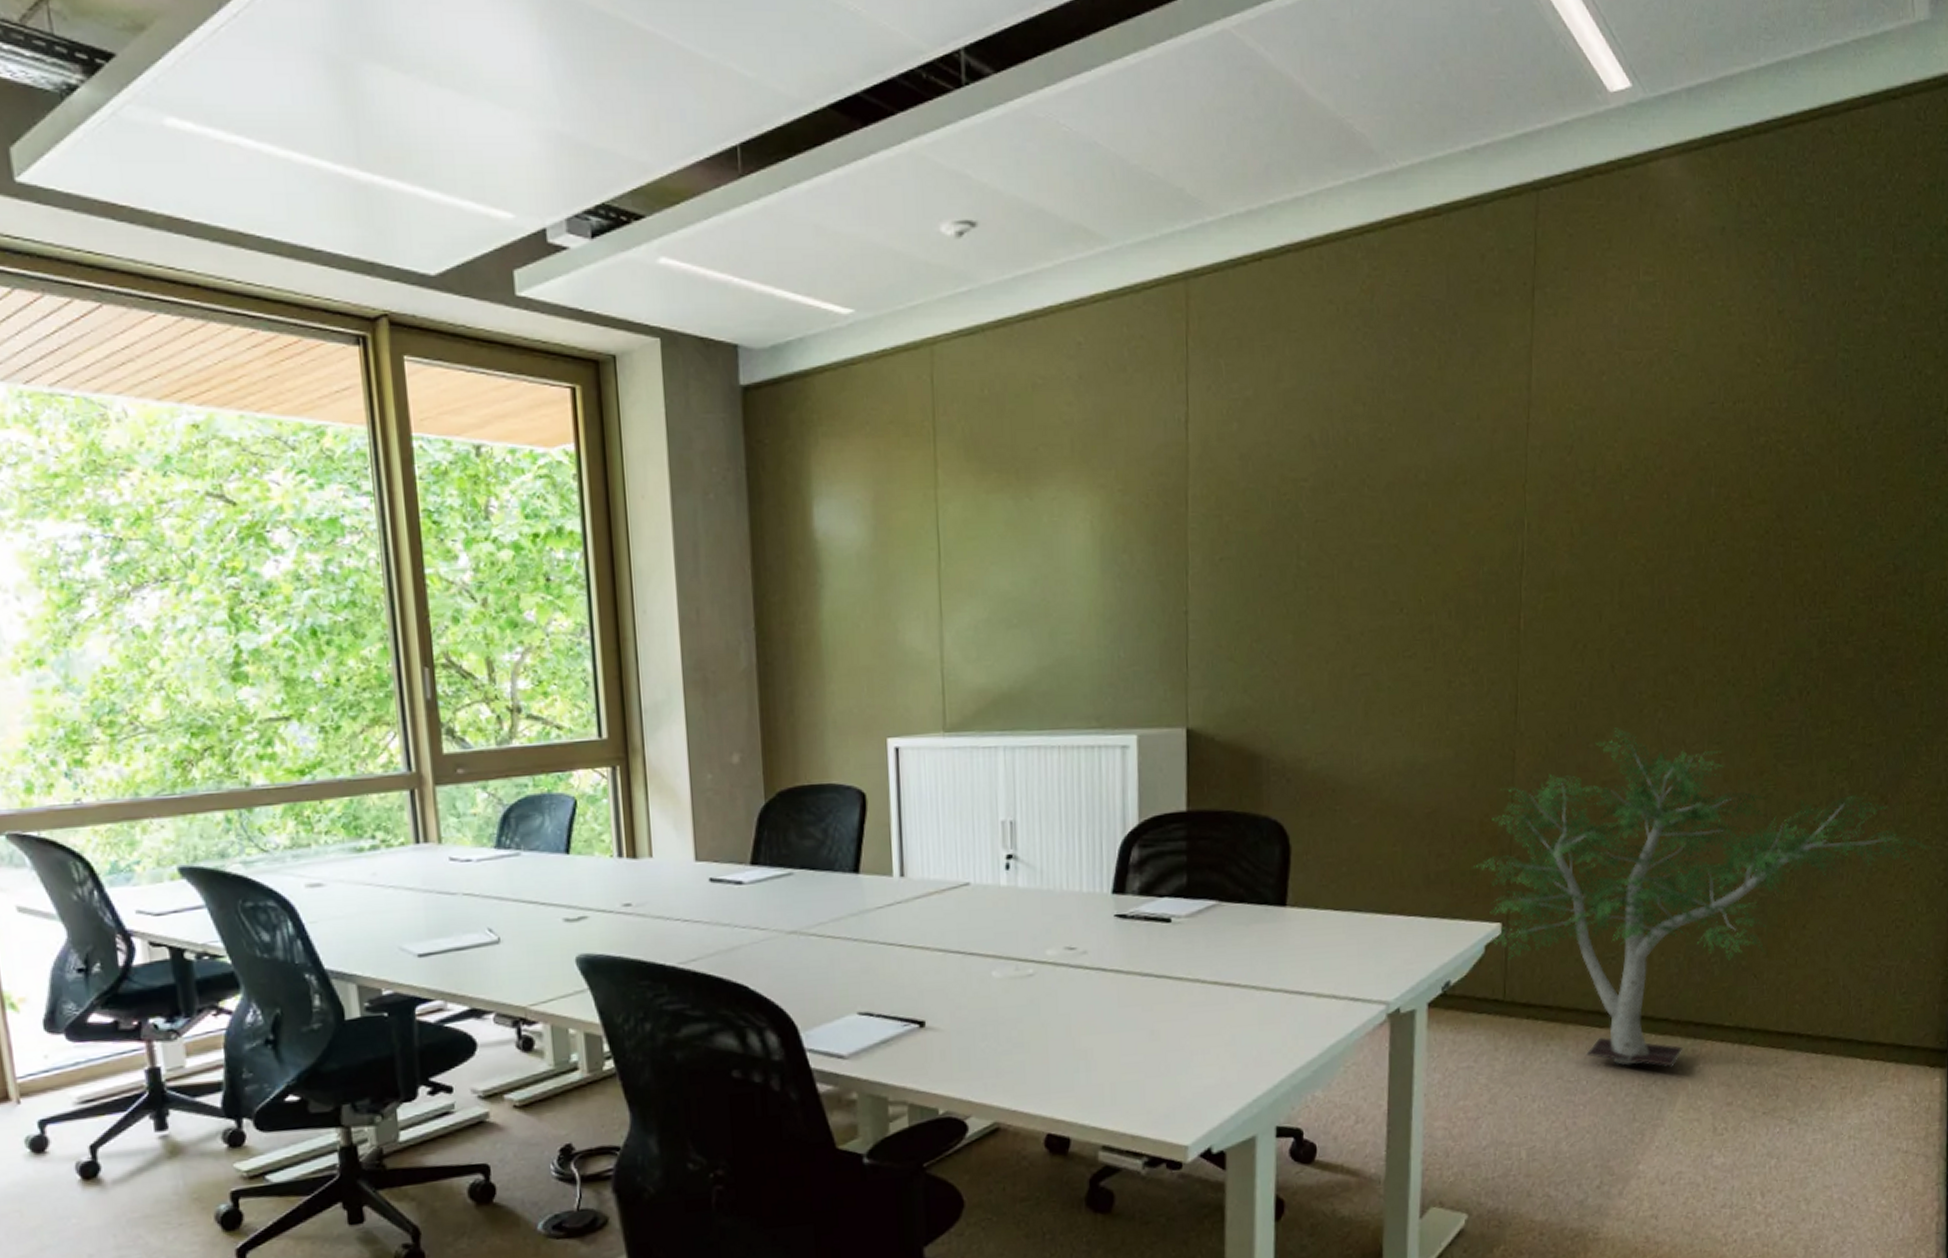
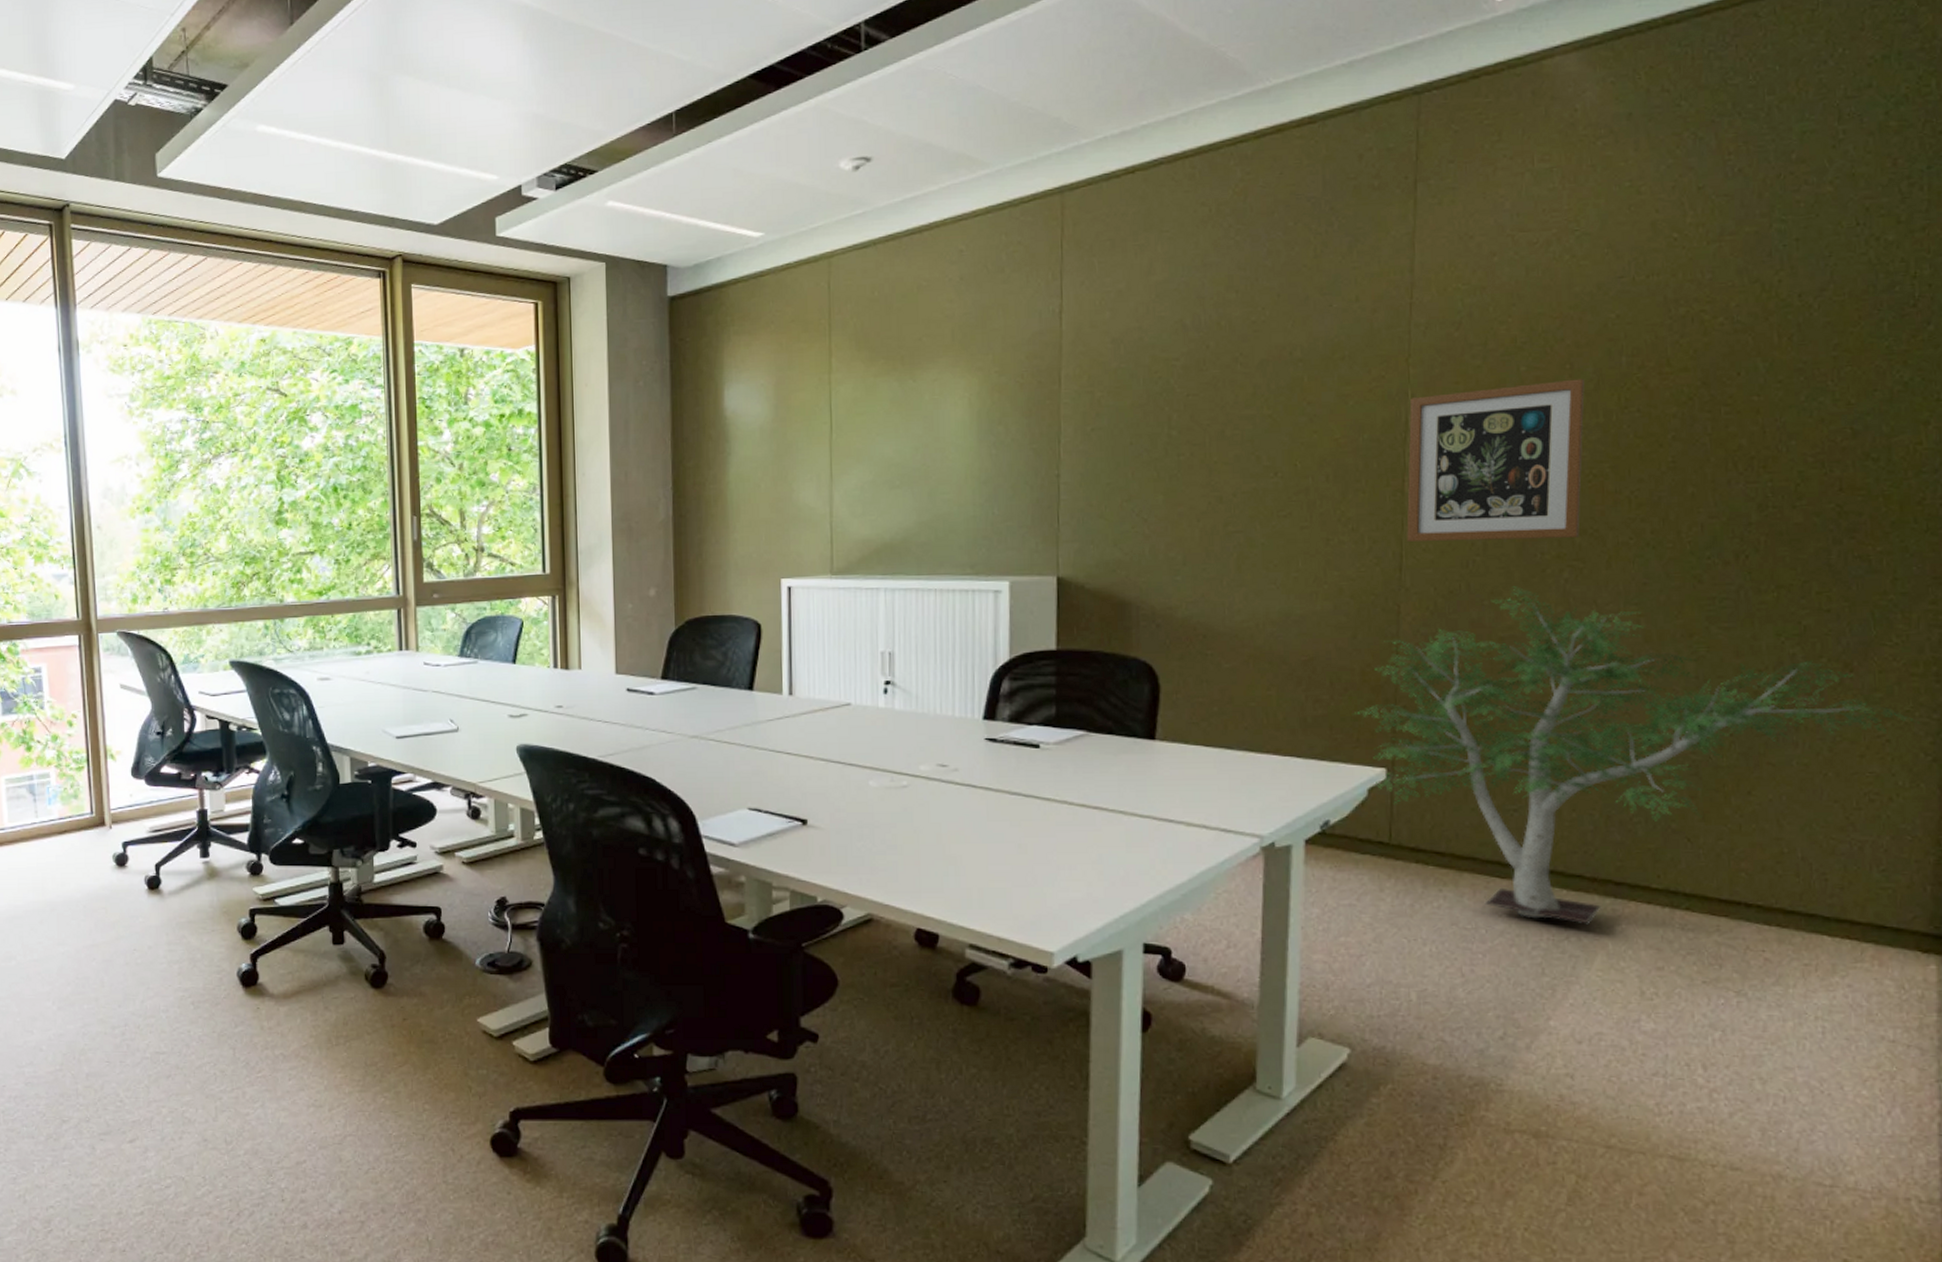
wall art: none [1522,509,1679,683] -> present [1406,378,1585,542]

